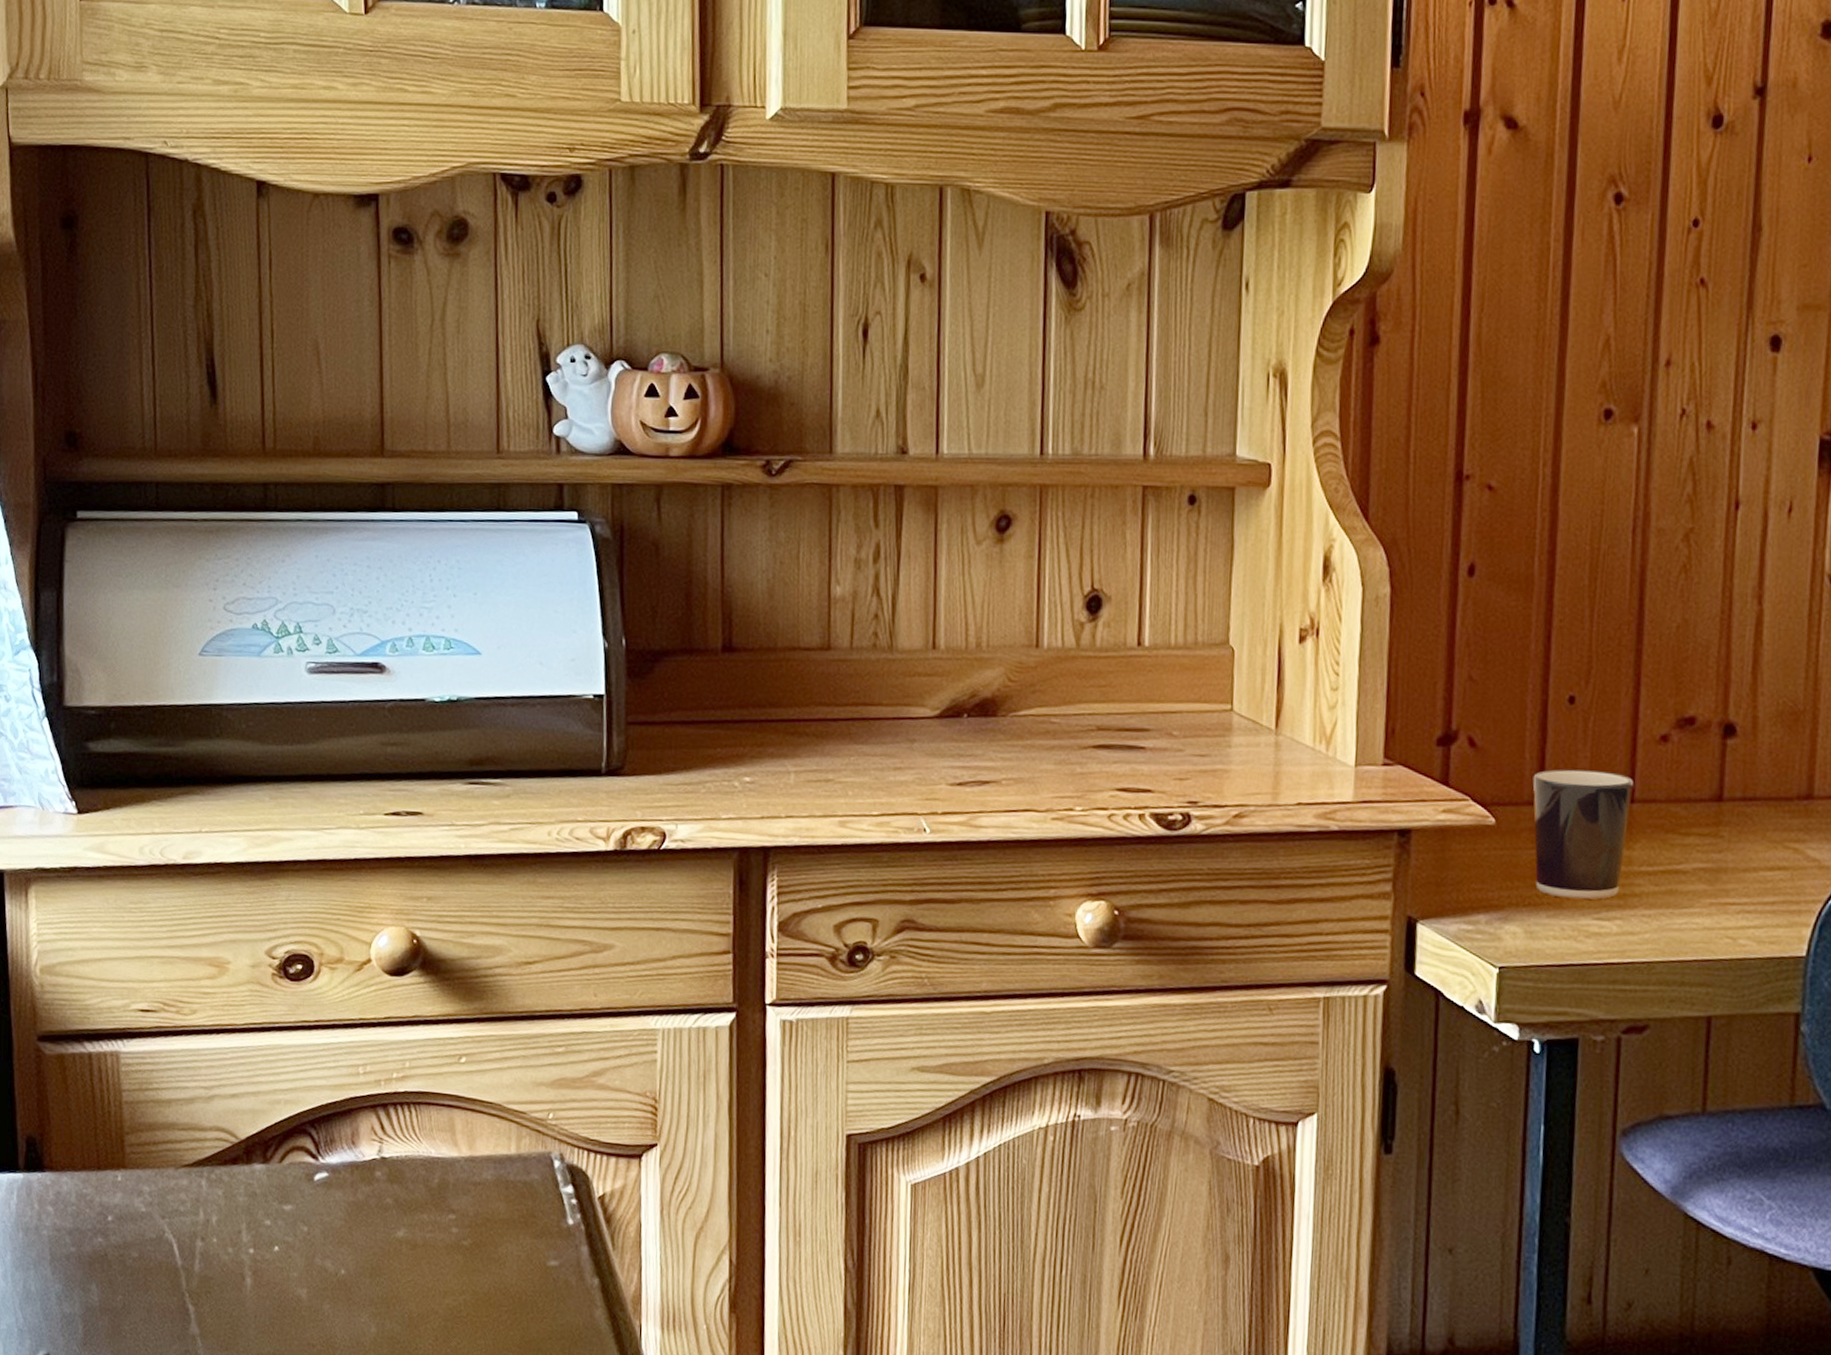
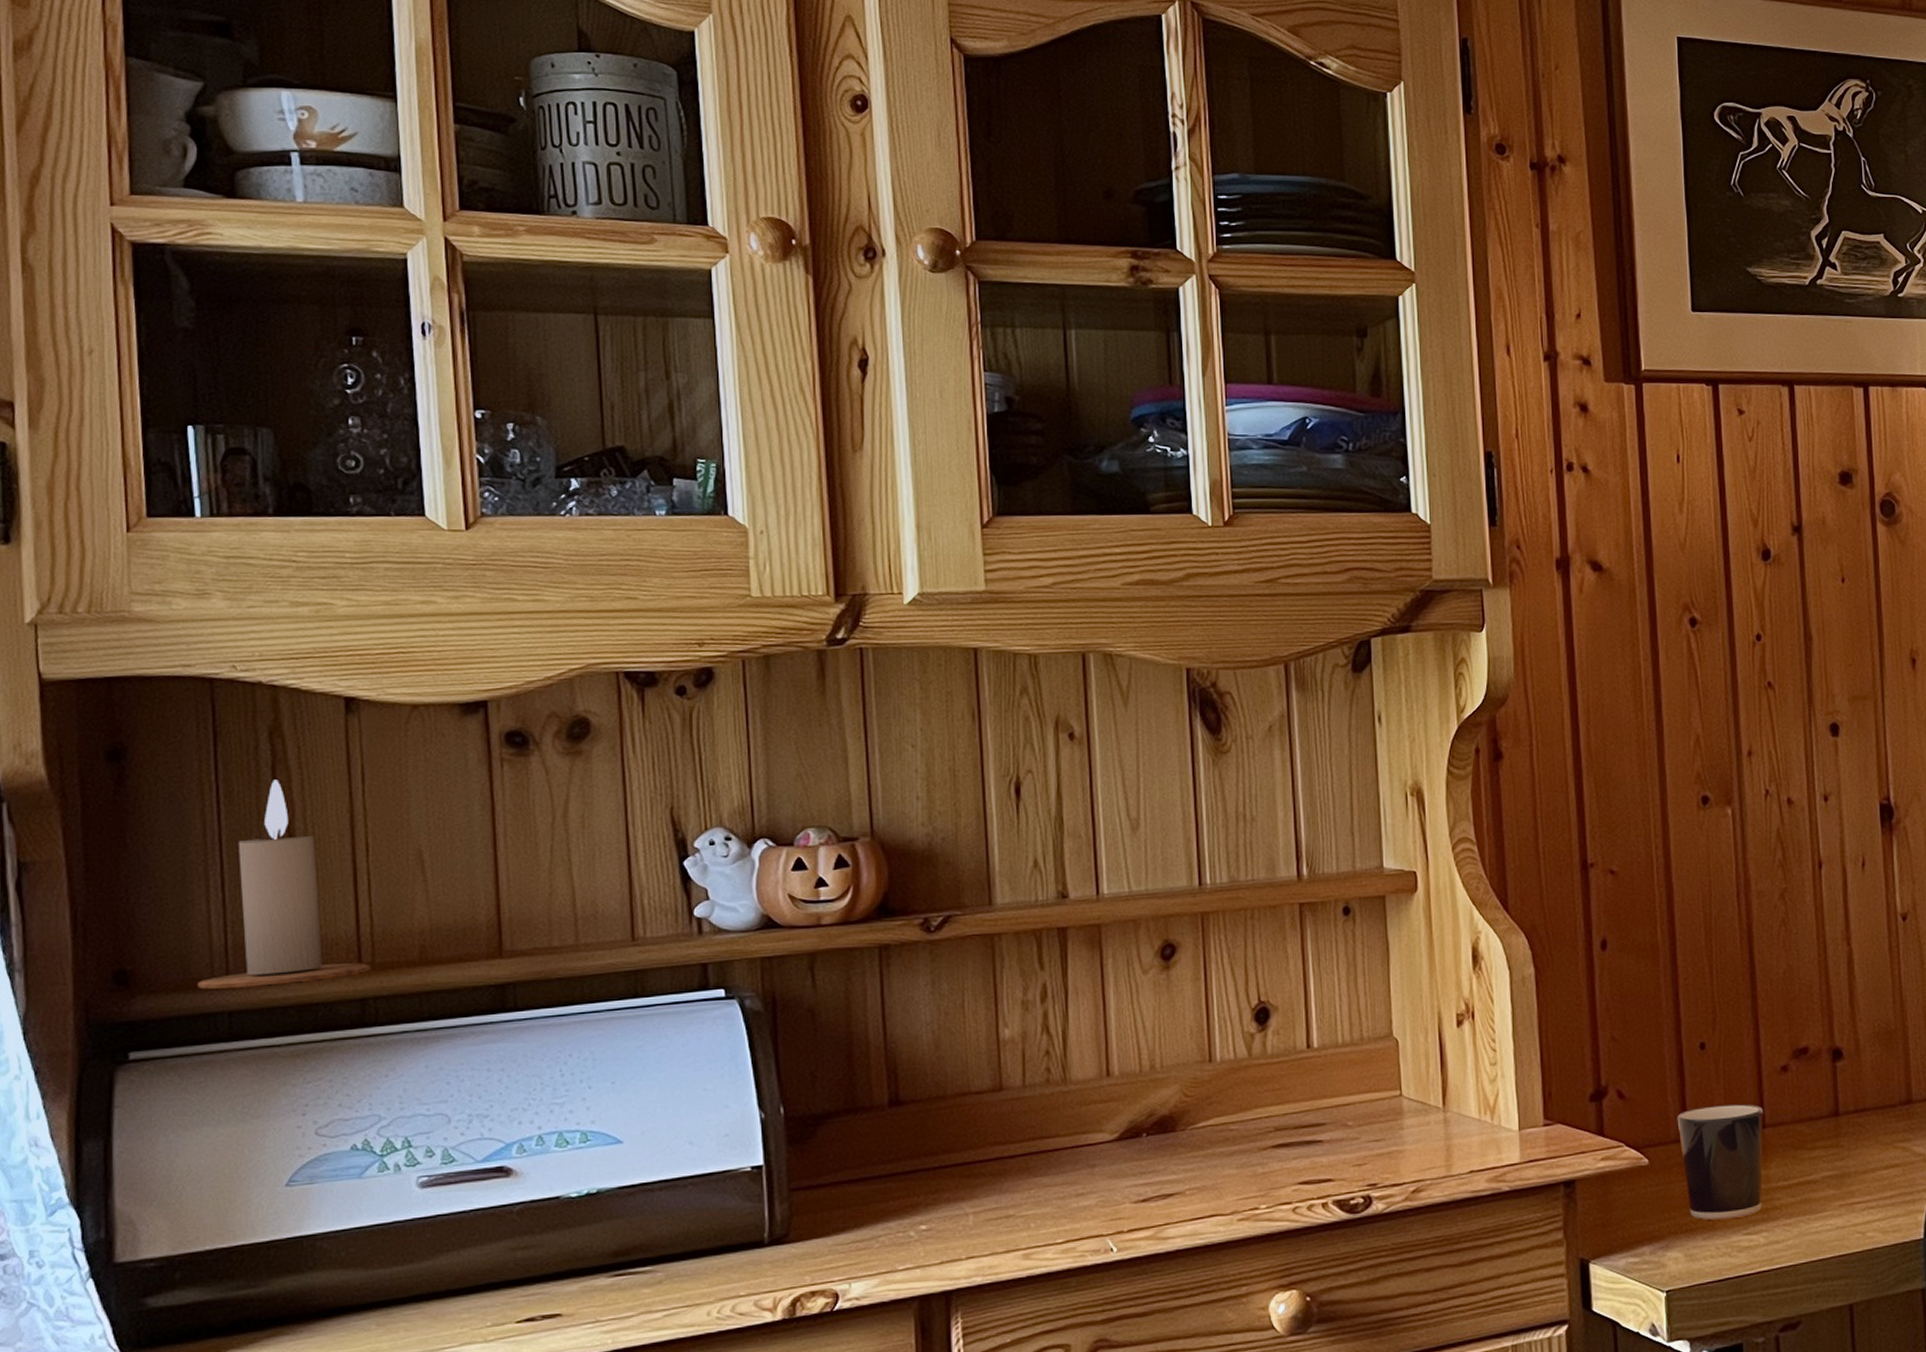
candle: none [131,259,273,461] -> present [197,779,371,989]

